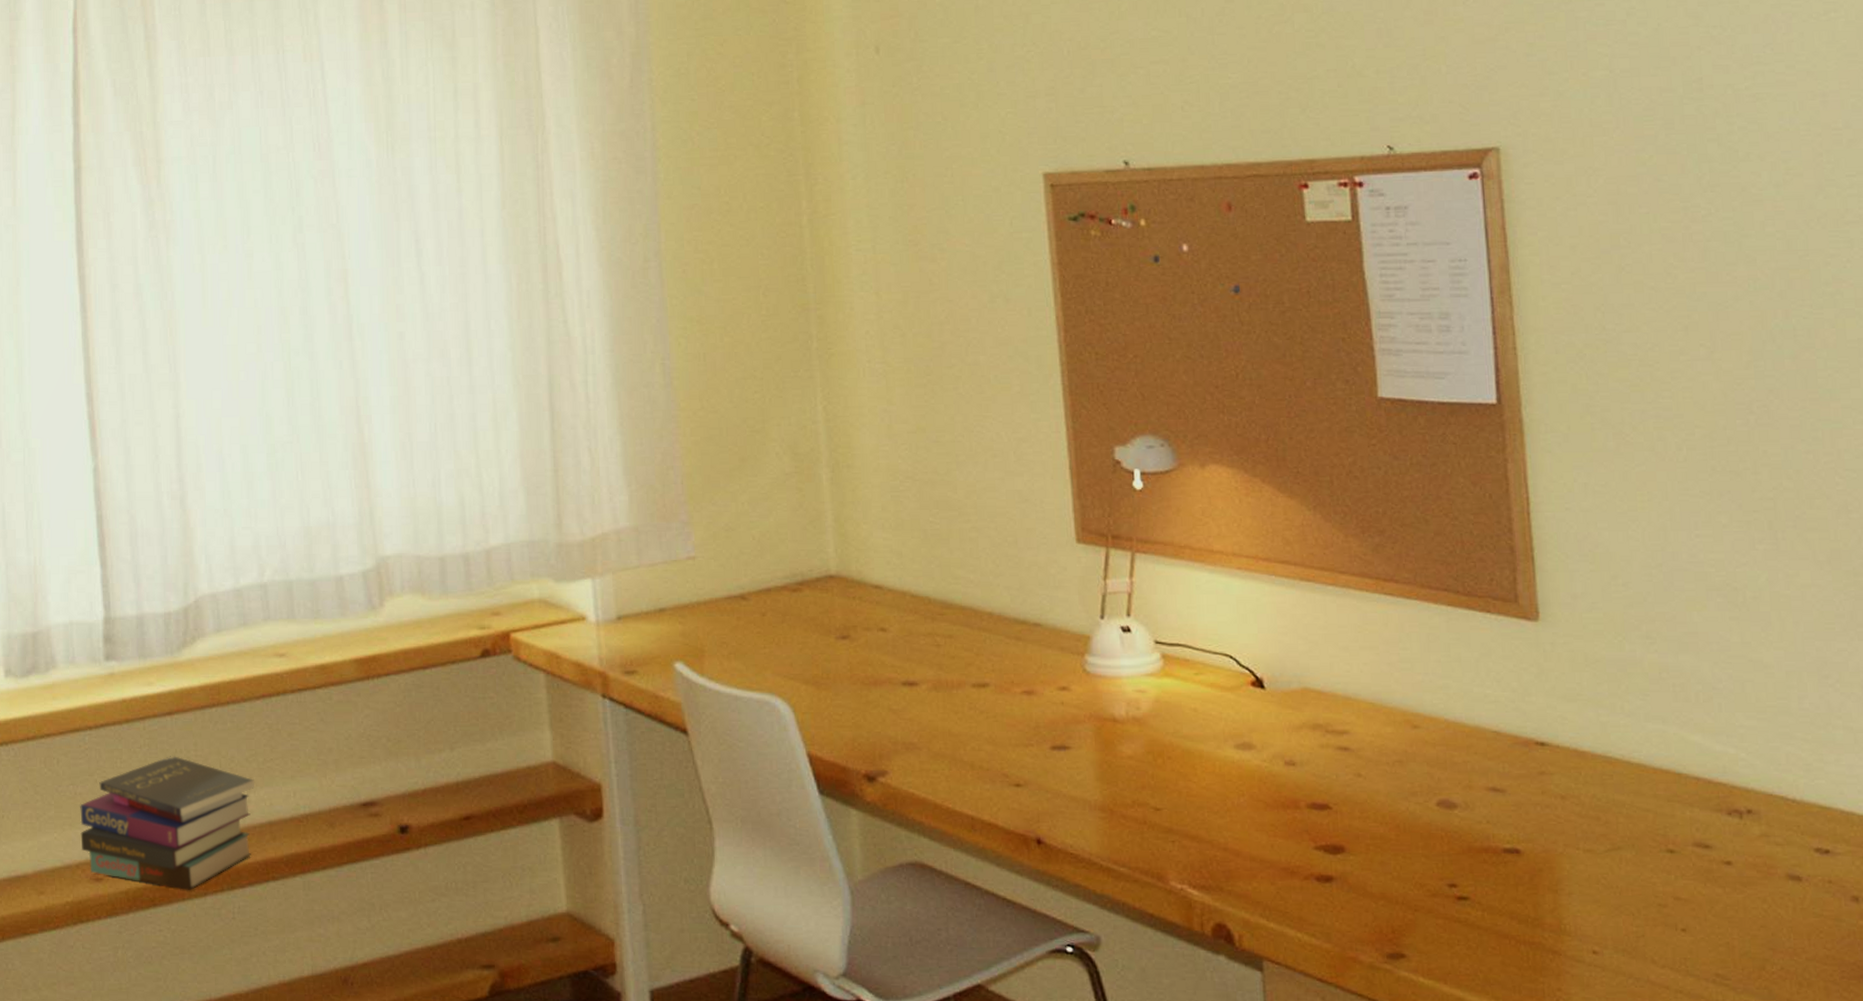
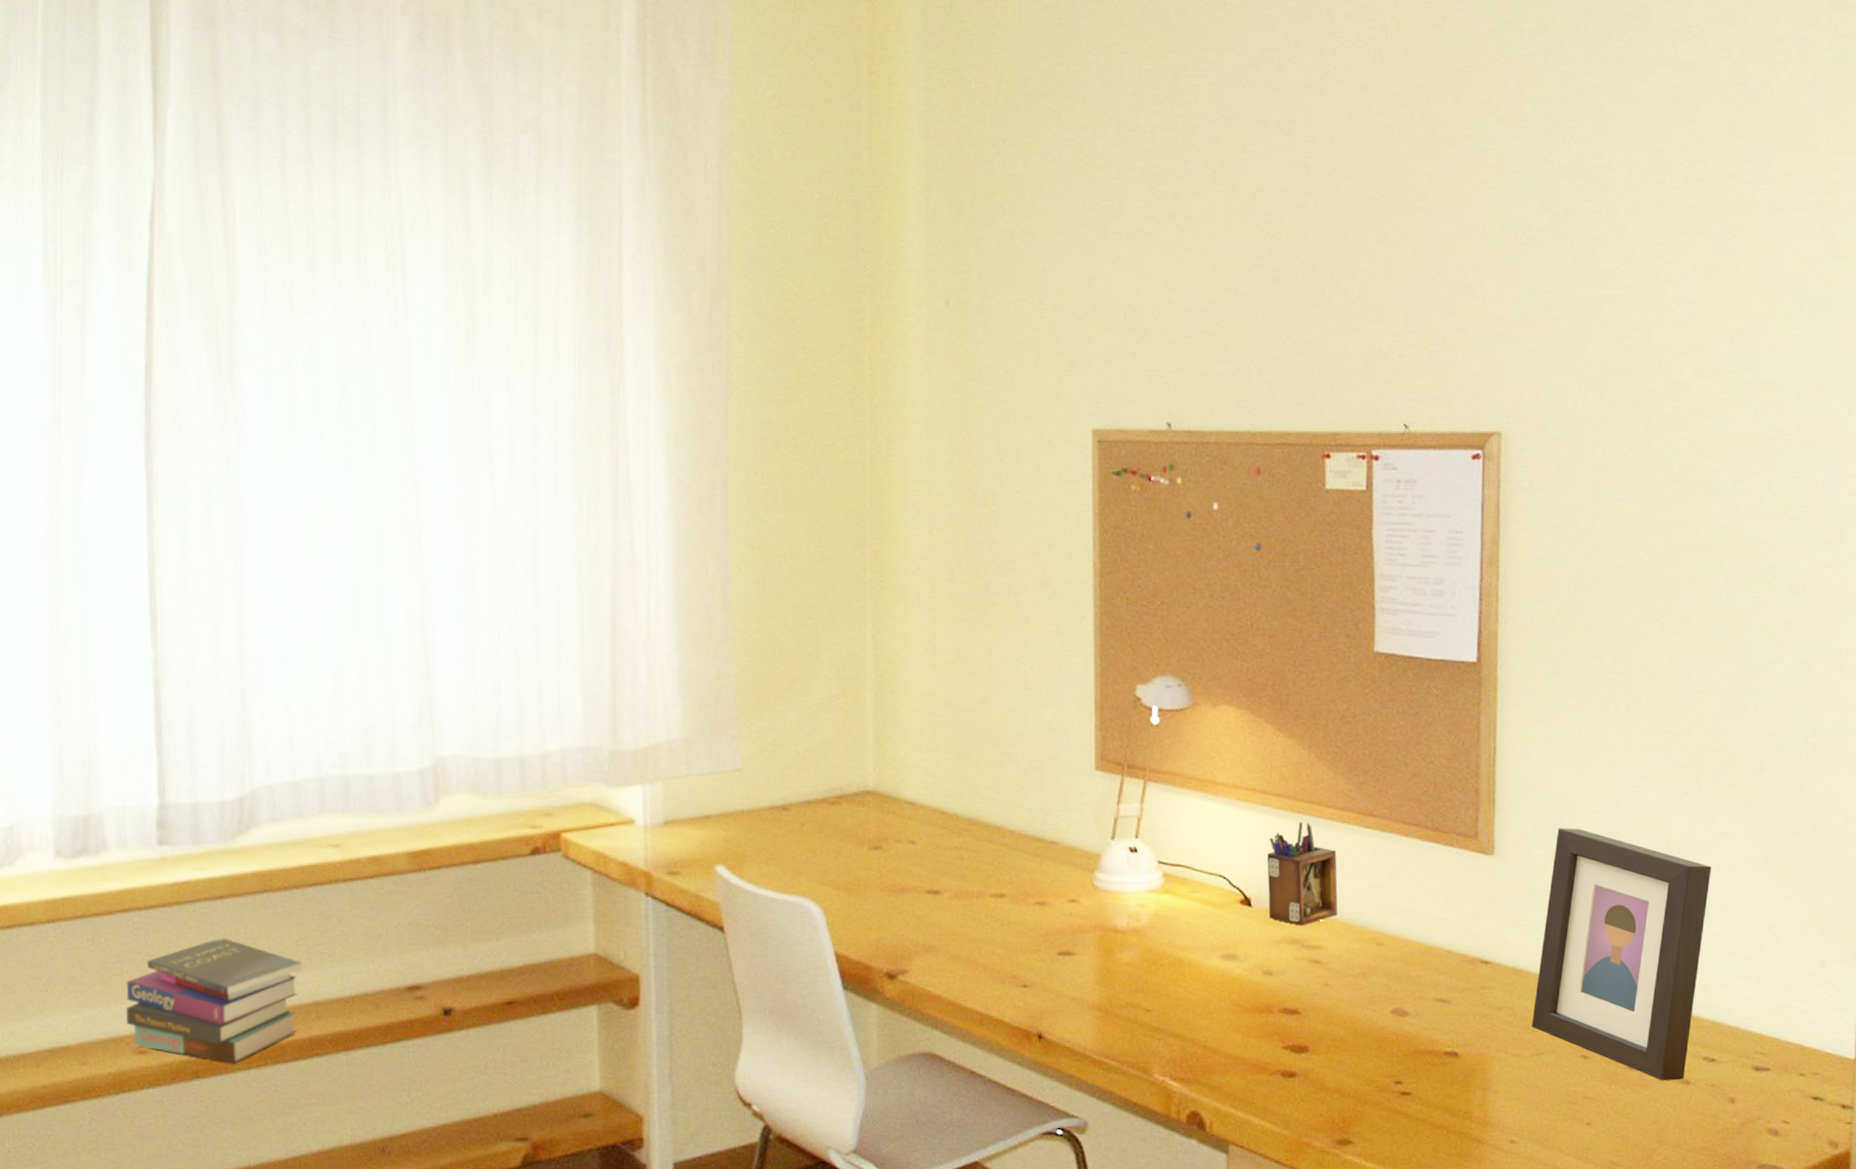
desk organizer: none [1277,591,1364,709] -> present [1267,822,1338,926]
picture frame: none [1603,587,1800,878] -> present [1532,828,1711,1081]

